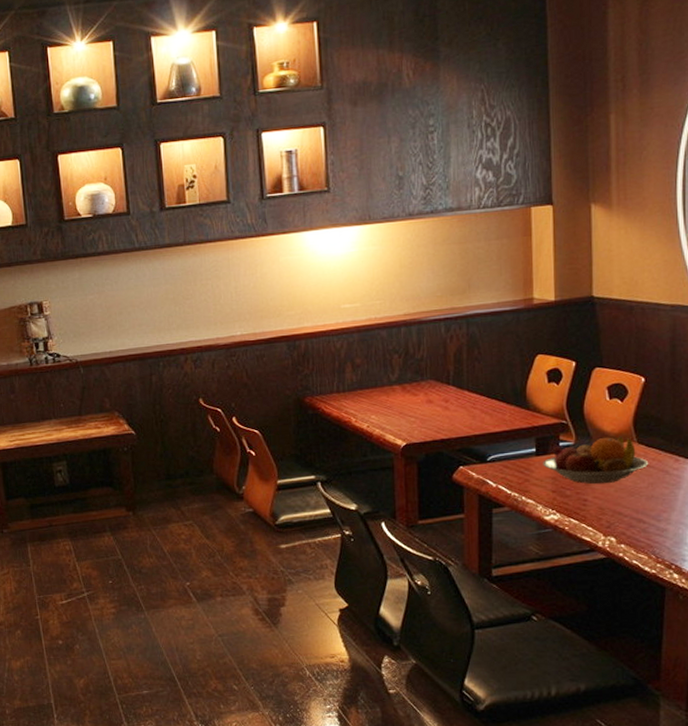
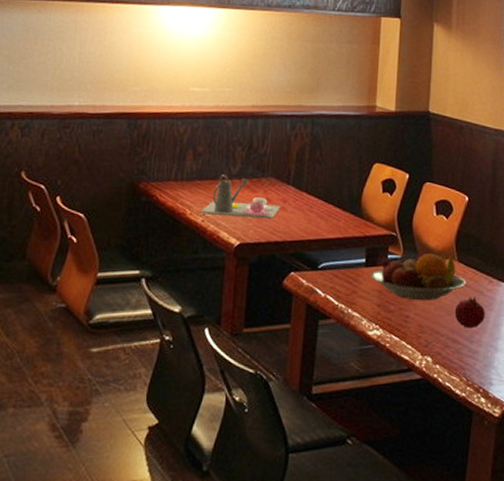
tea set: none [364,382,443,421] -> present [200,175,281,219]
fruit: none [637,477,673,508] -> present [454,297,485,329]

